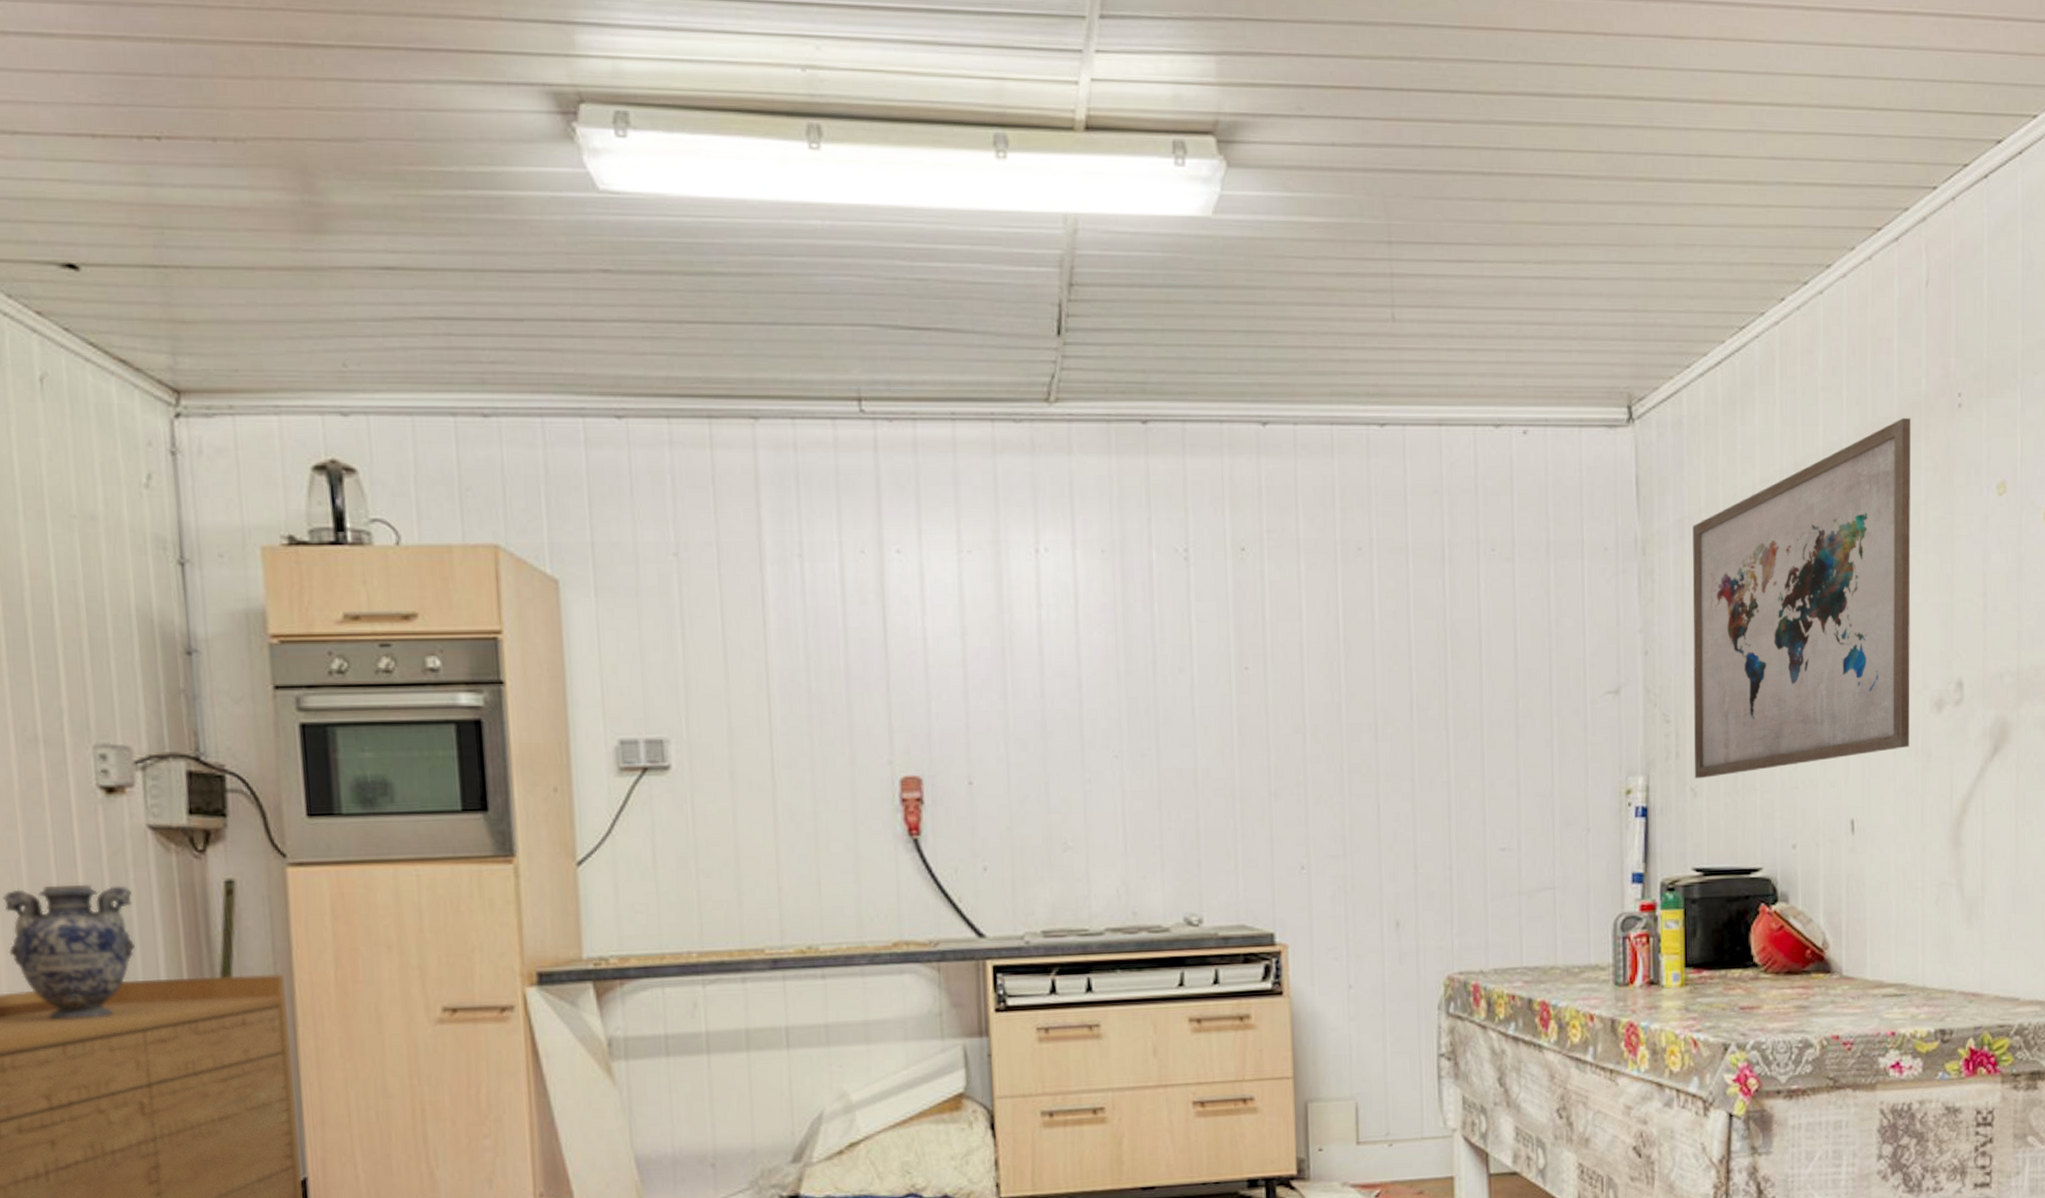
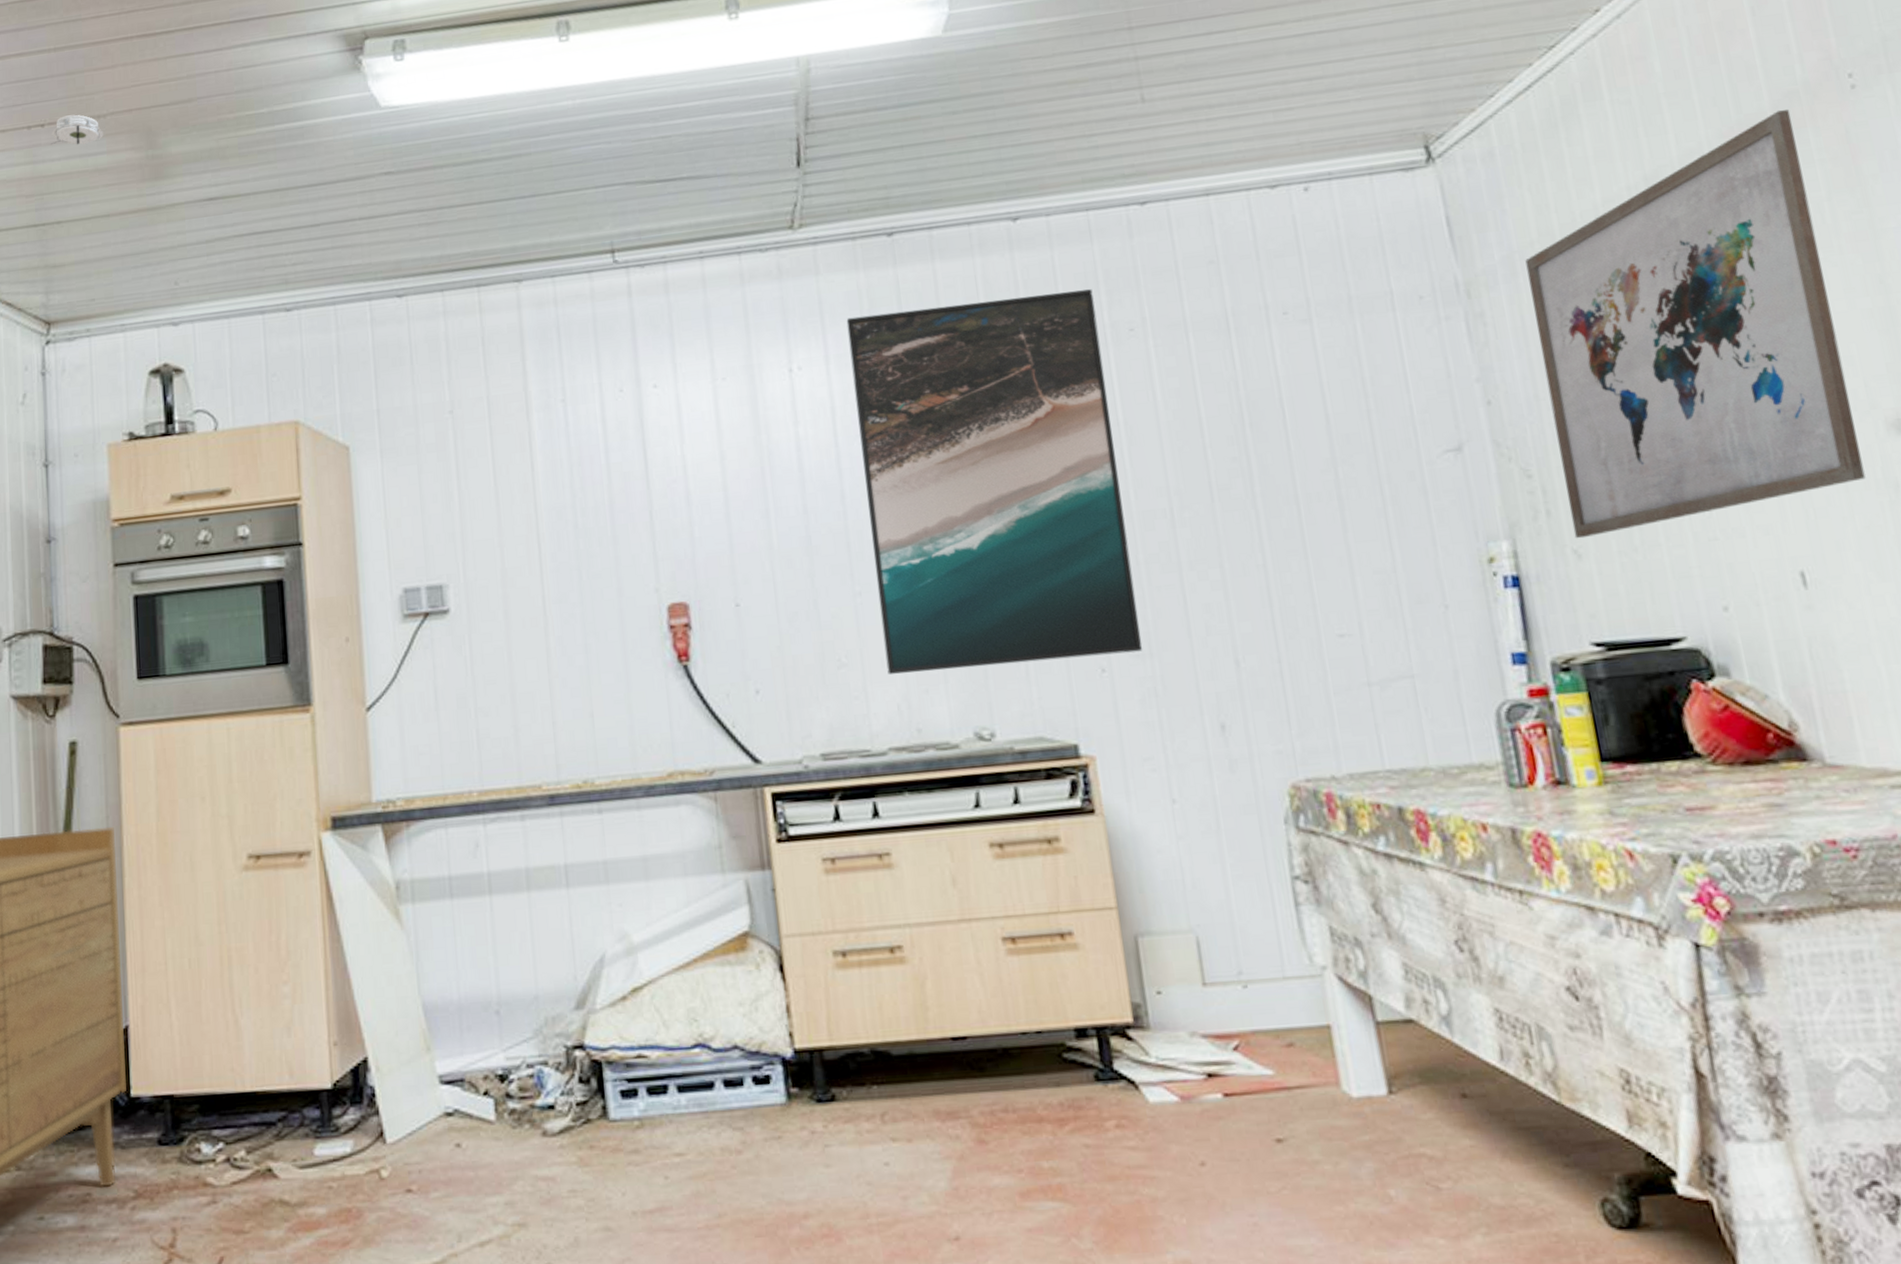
smoke detector: none [171,131,243,172] -> present [51,114,103,145]
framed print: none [1095,503,1339,860] -> present [846,289,1143,674]

